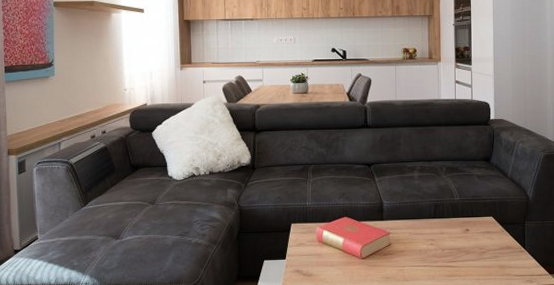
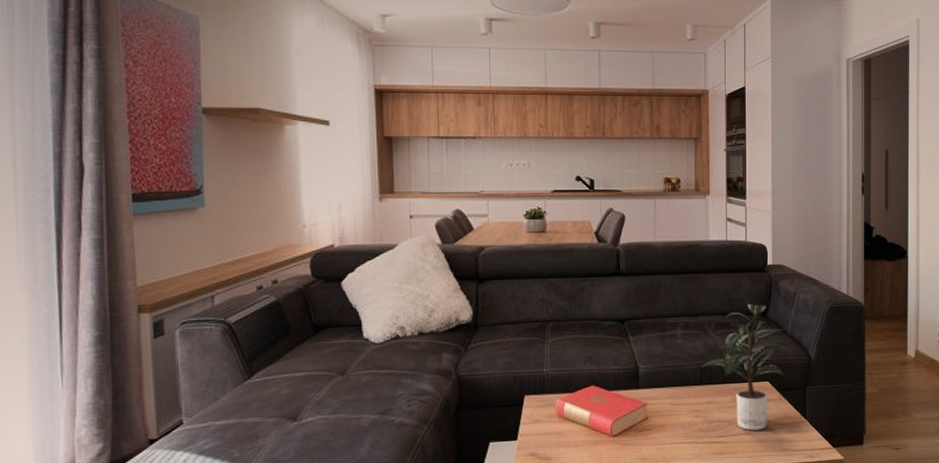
potted plant: none [435,151,515,257] -> present [701,303,795,431]

